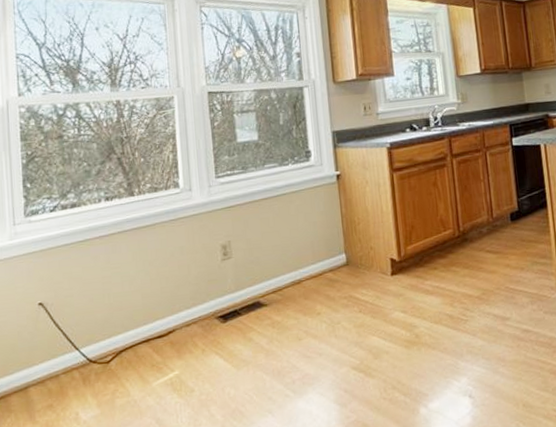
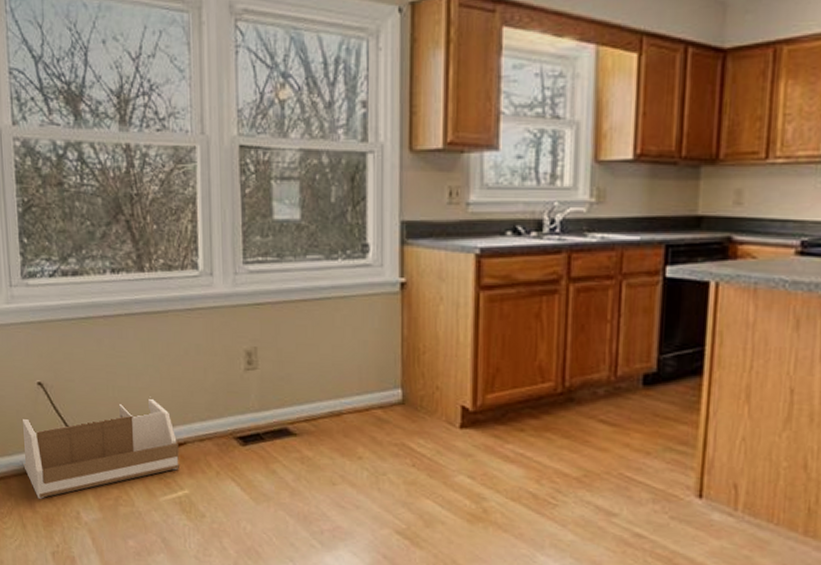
storage bin: none [22,296,170,409] -> present [22,396,179,499]

